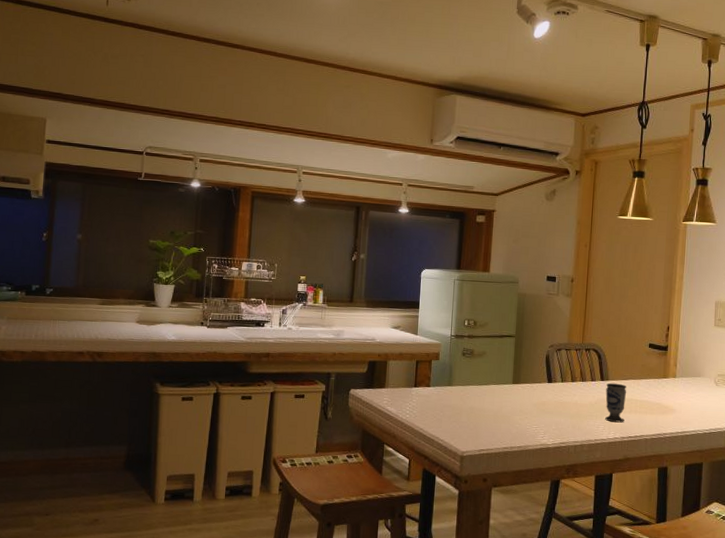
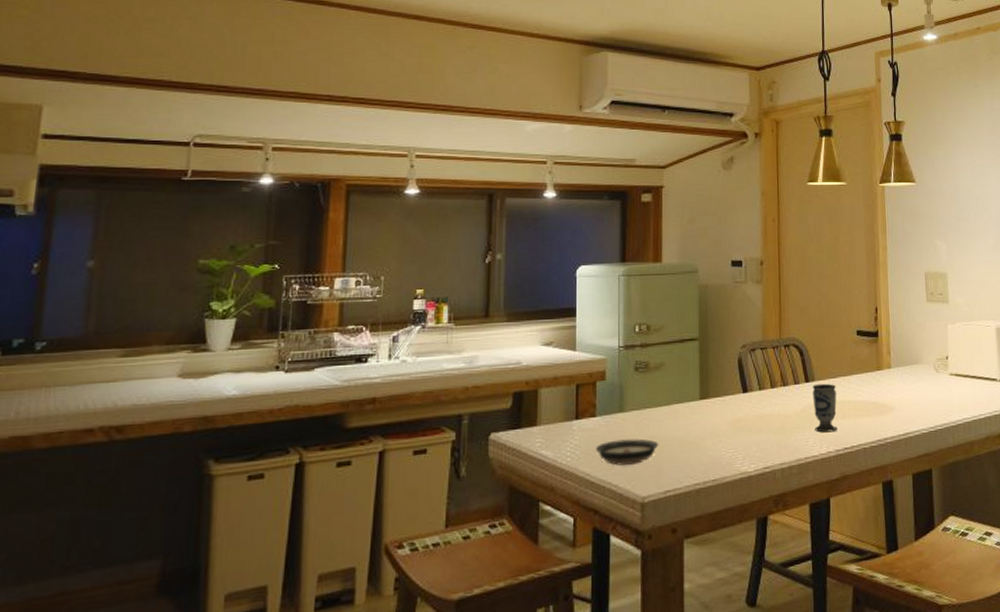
saucer: none [428,406,478,427] -> present [595,439,659,466]

